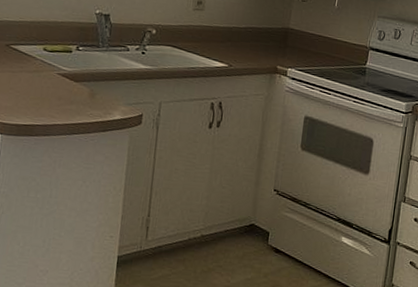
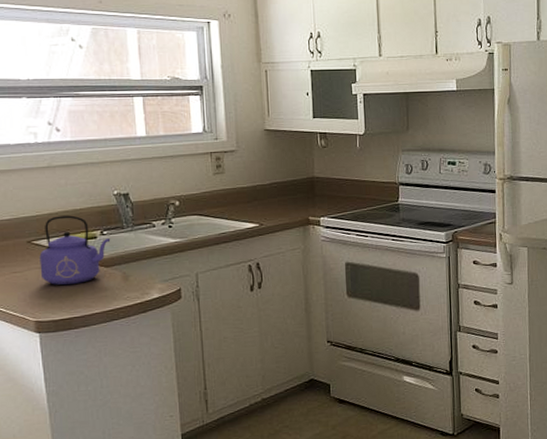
kettle: none [13,25,85,93] -> present [39,215,111,286]

